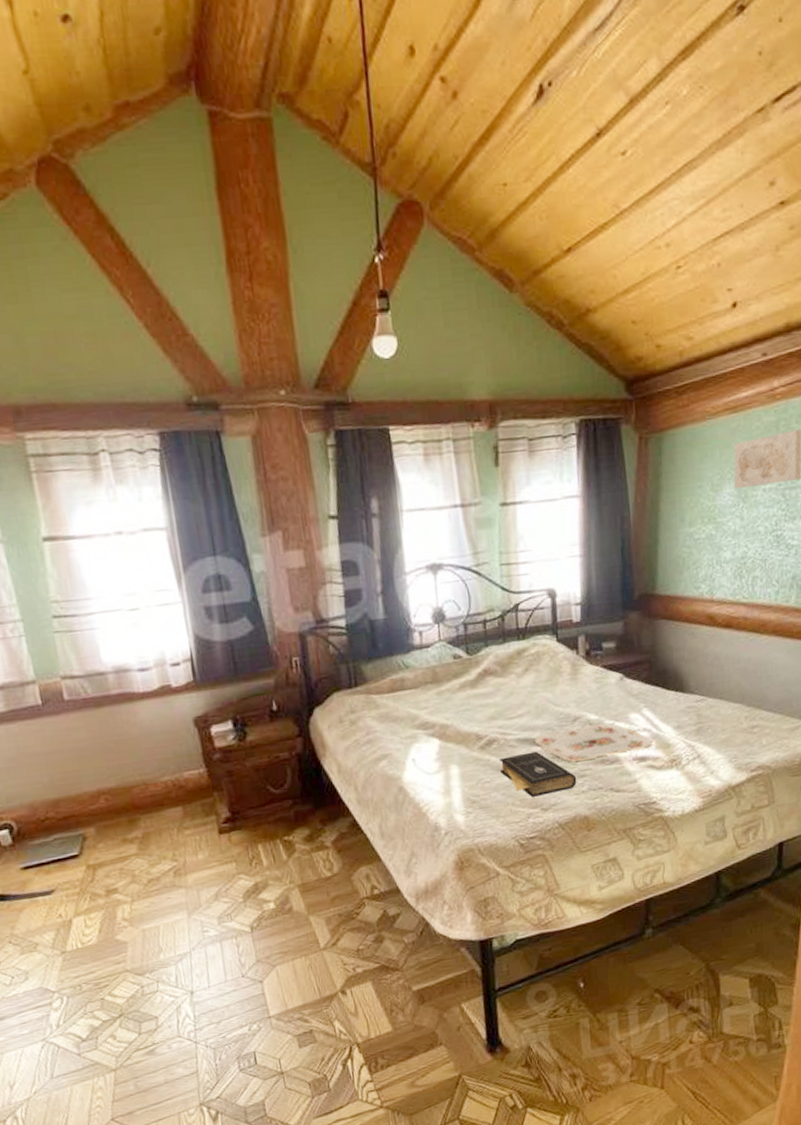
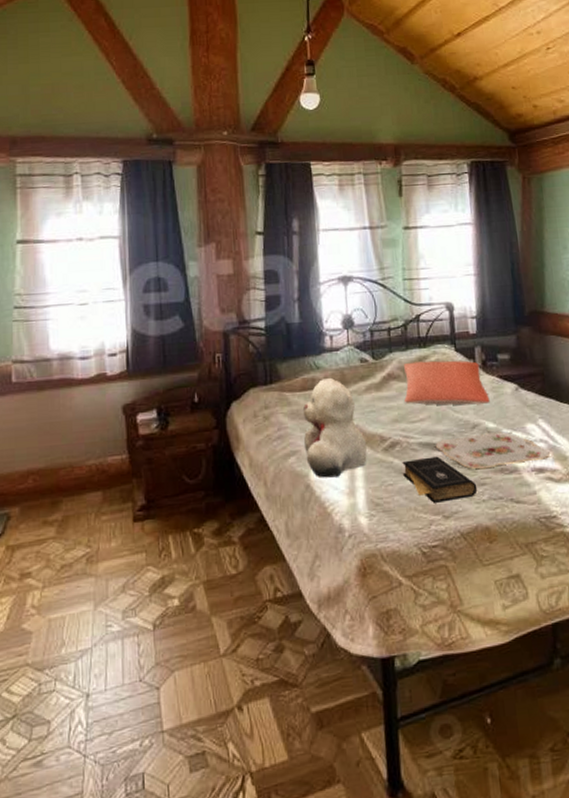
teddy bear: none [392,676,463,780] -> present [302,377,367,478]
pillow: none [501,651,593,700] -> present [404,360,490,406]

